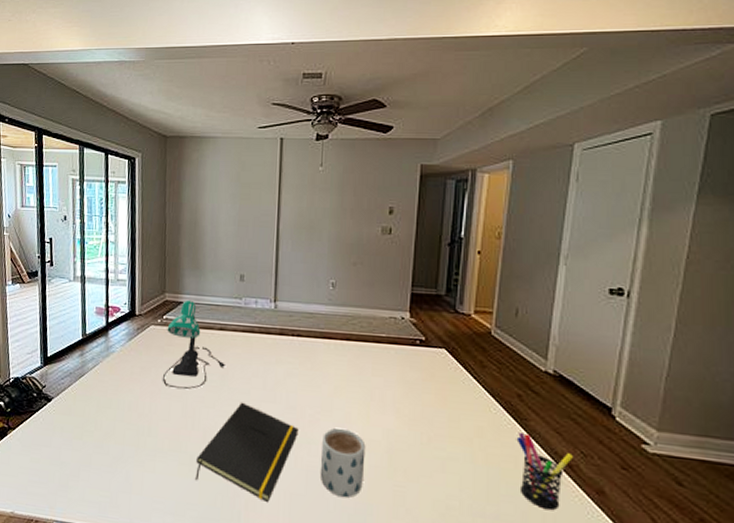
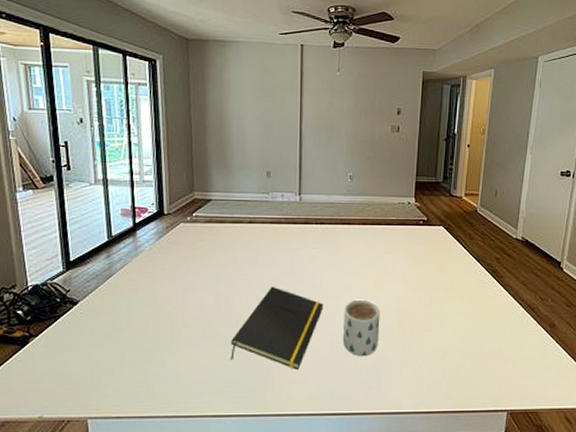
desk lamp: present [162,299,226,390] -> none [194,197,256,280]
pen holder: present [516,433,574,511] -> none [495,288,535,344]

